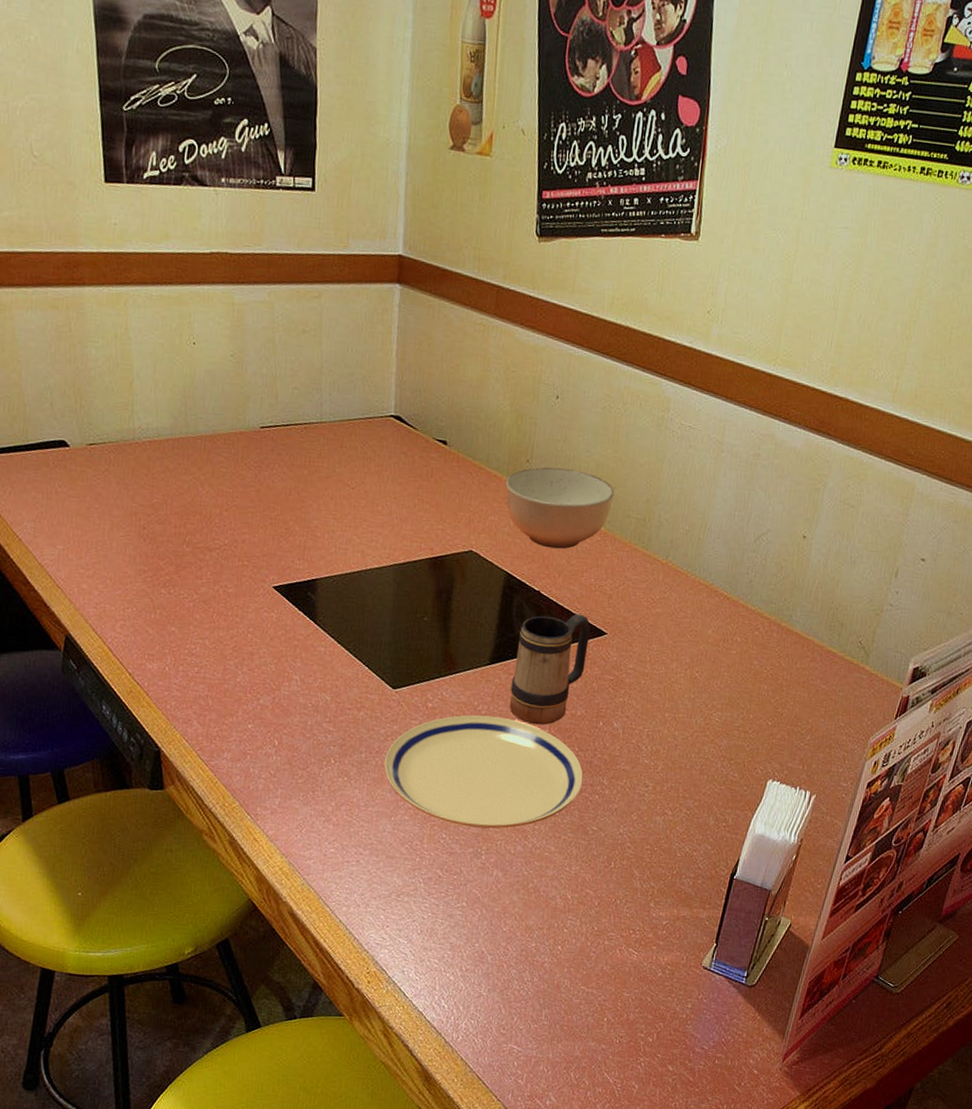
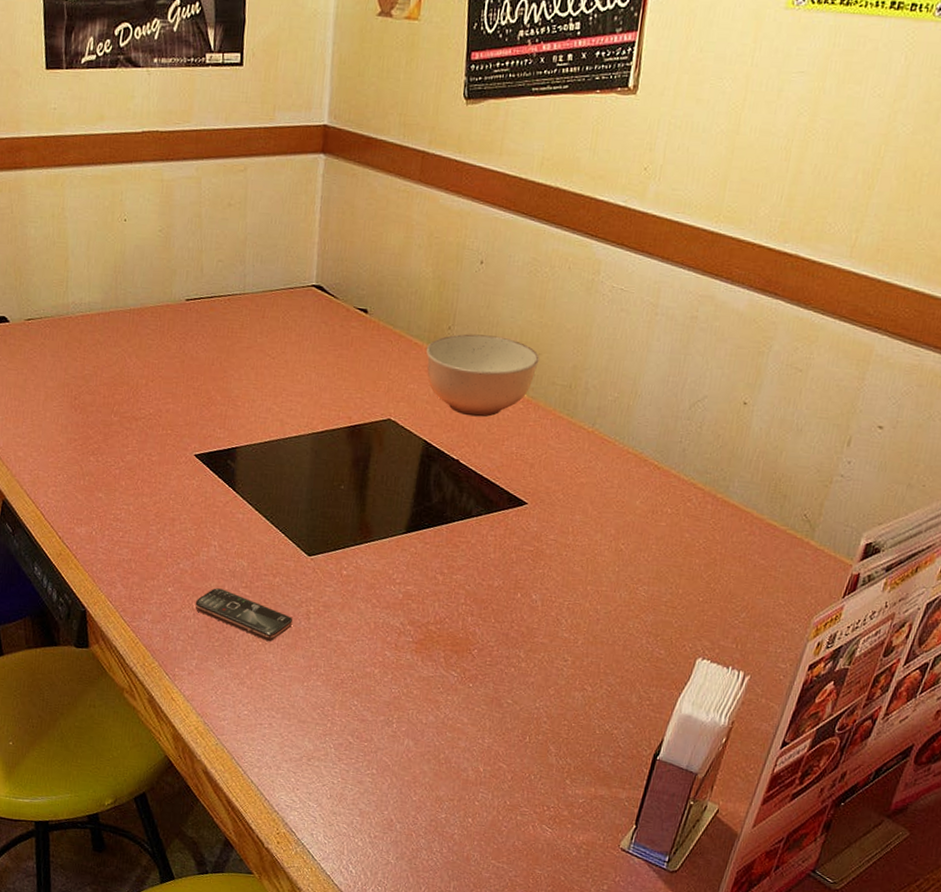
mobile phone: none [277,723,379,778] -> present [195,588,294,642]
plate: present [384,714,584,829] -> none [298,583,499,698]
beer mug: present [509,613,591,725] -> none [424,483,511,595]

